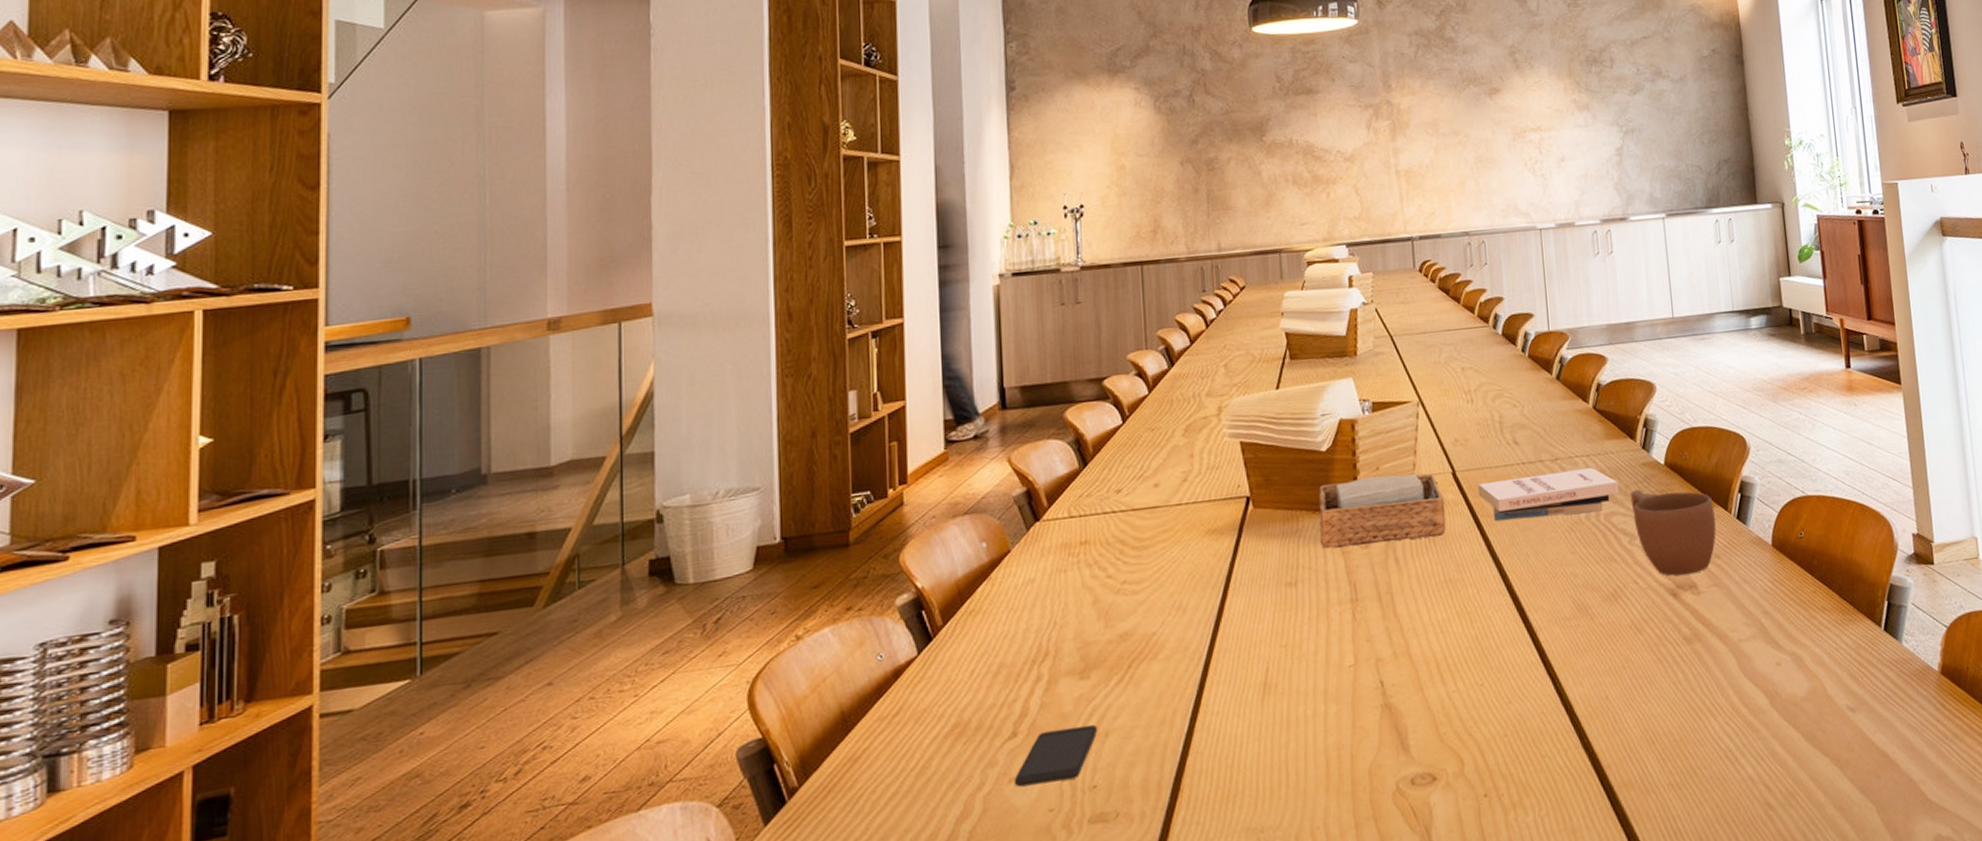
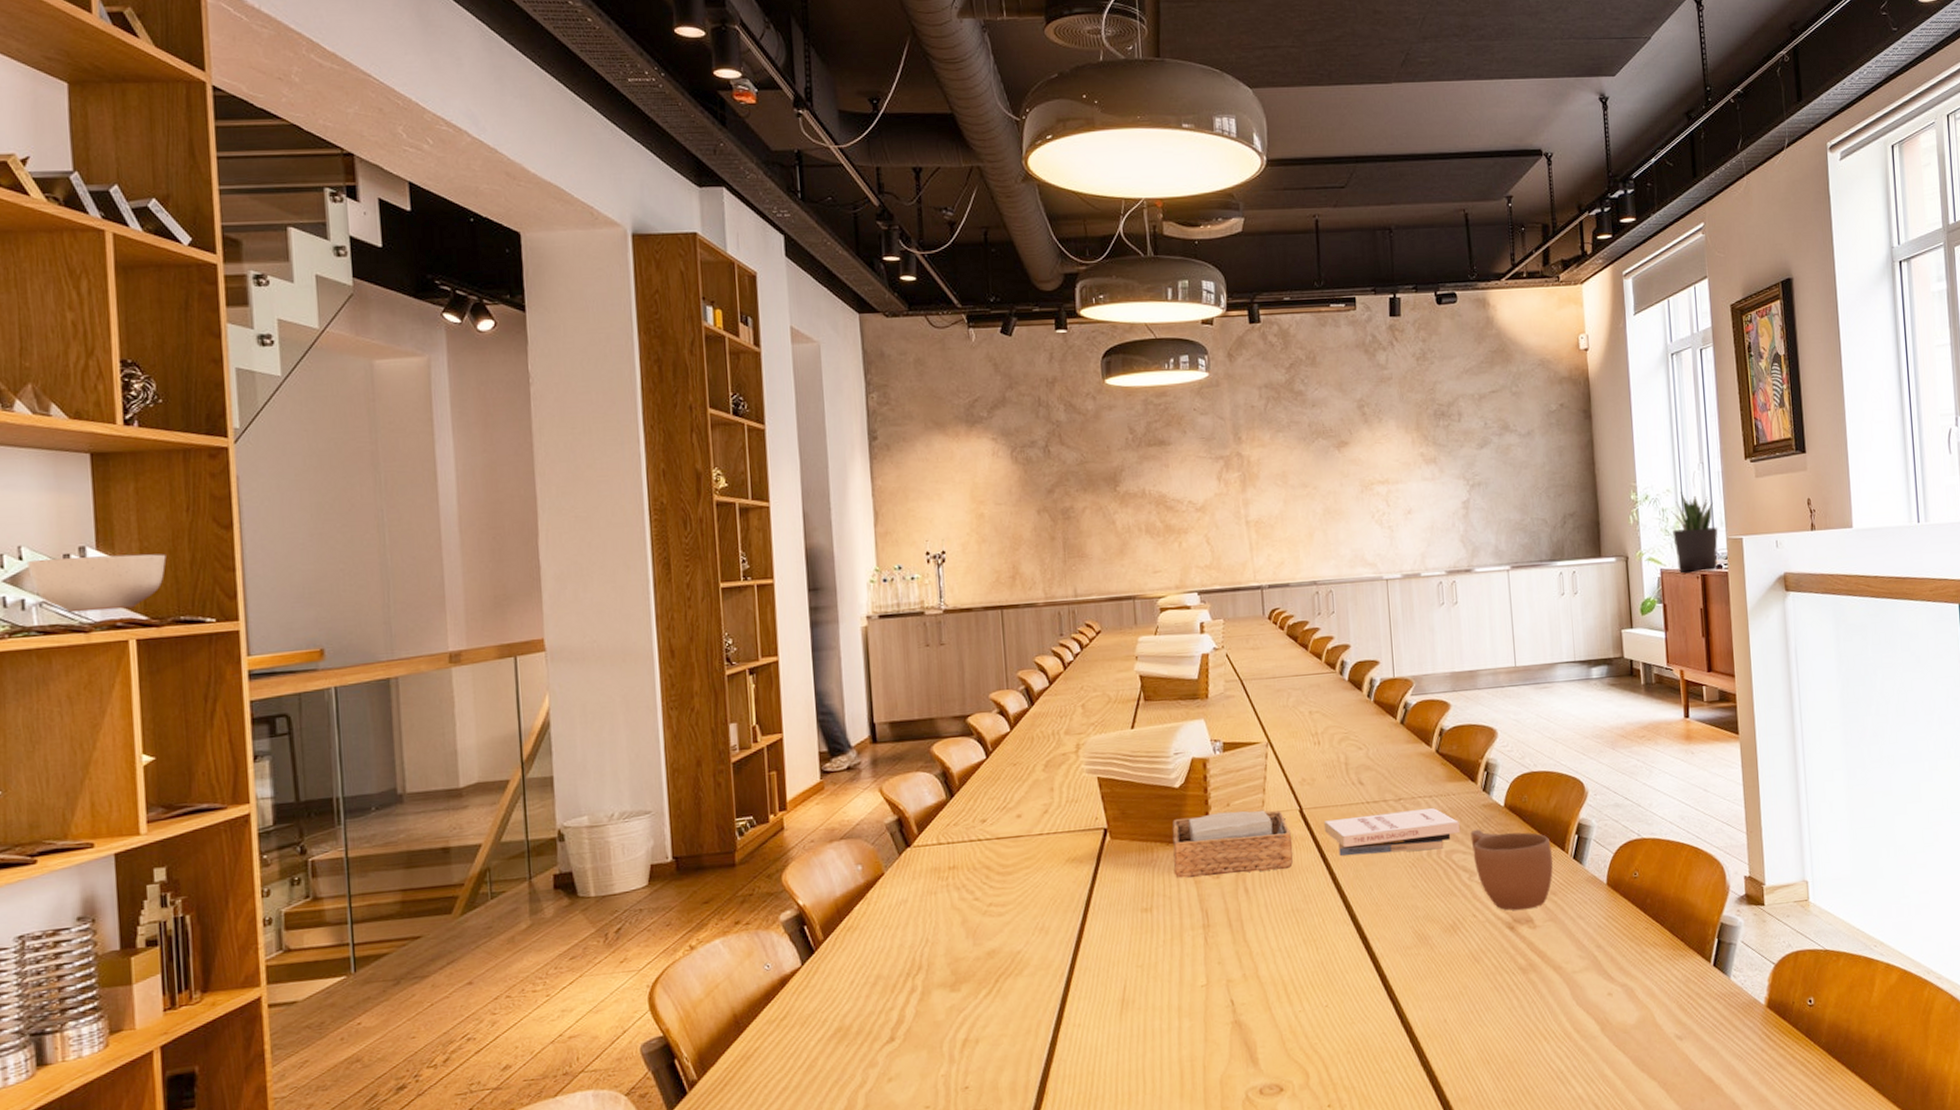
bowl: none [87,217,244,282] -> present [26,553,167,613]
mobile phone: present [1013,724,1098,787] -> none [892,1032,969,1086]
planter: none [1826,136,1874,219] -> present [1671,491,1718,573]

